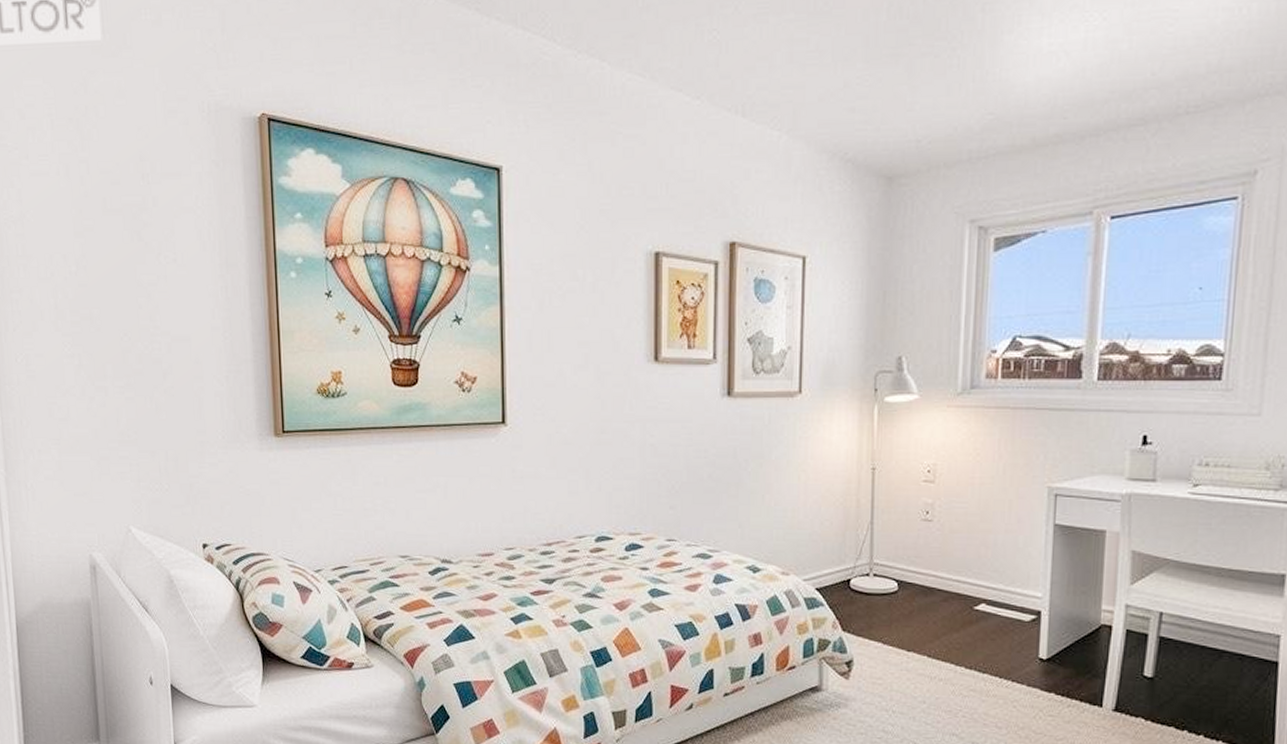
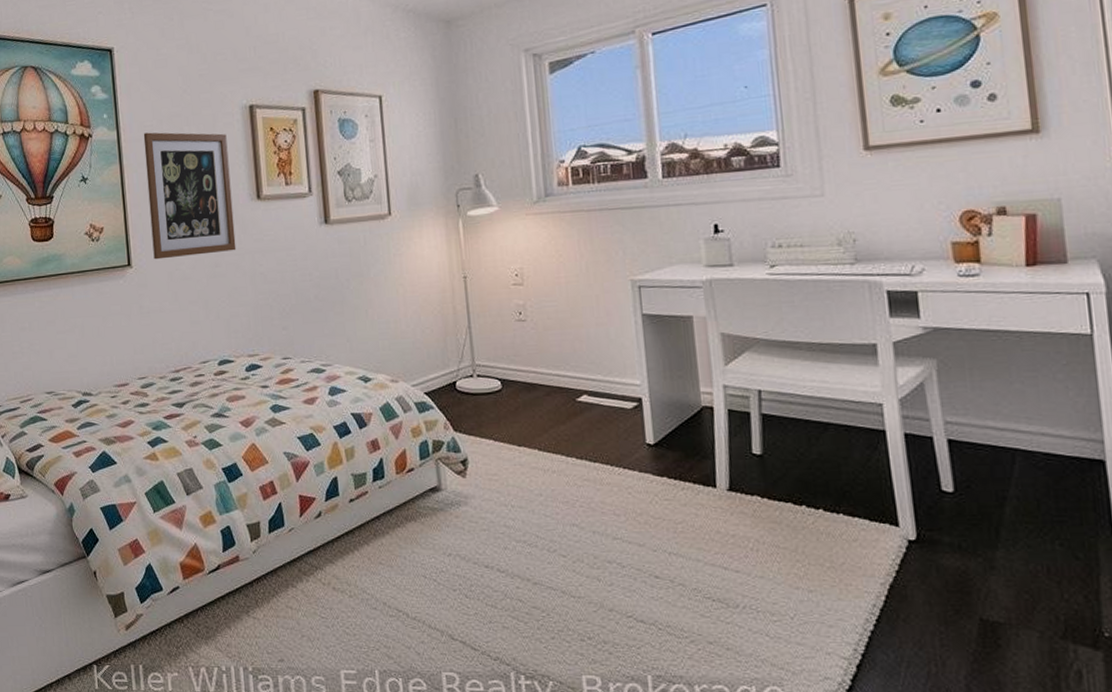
wall art: none [530,272,626,419] -> present [143,132,237,260]

